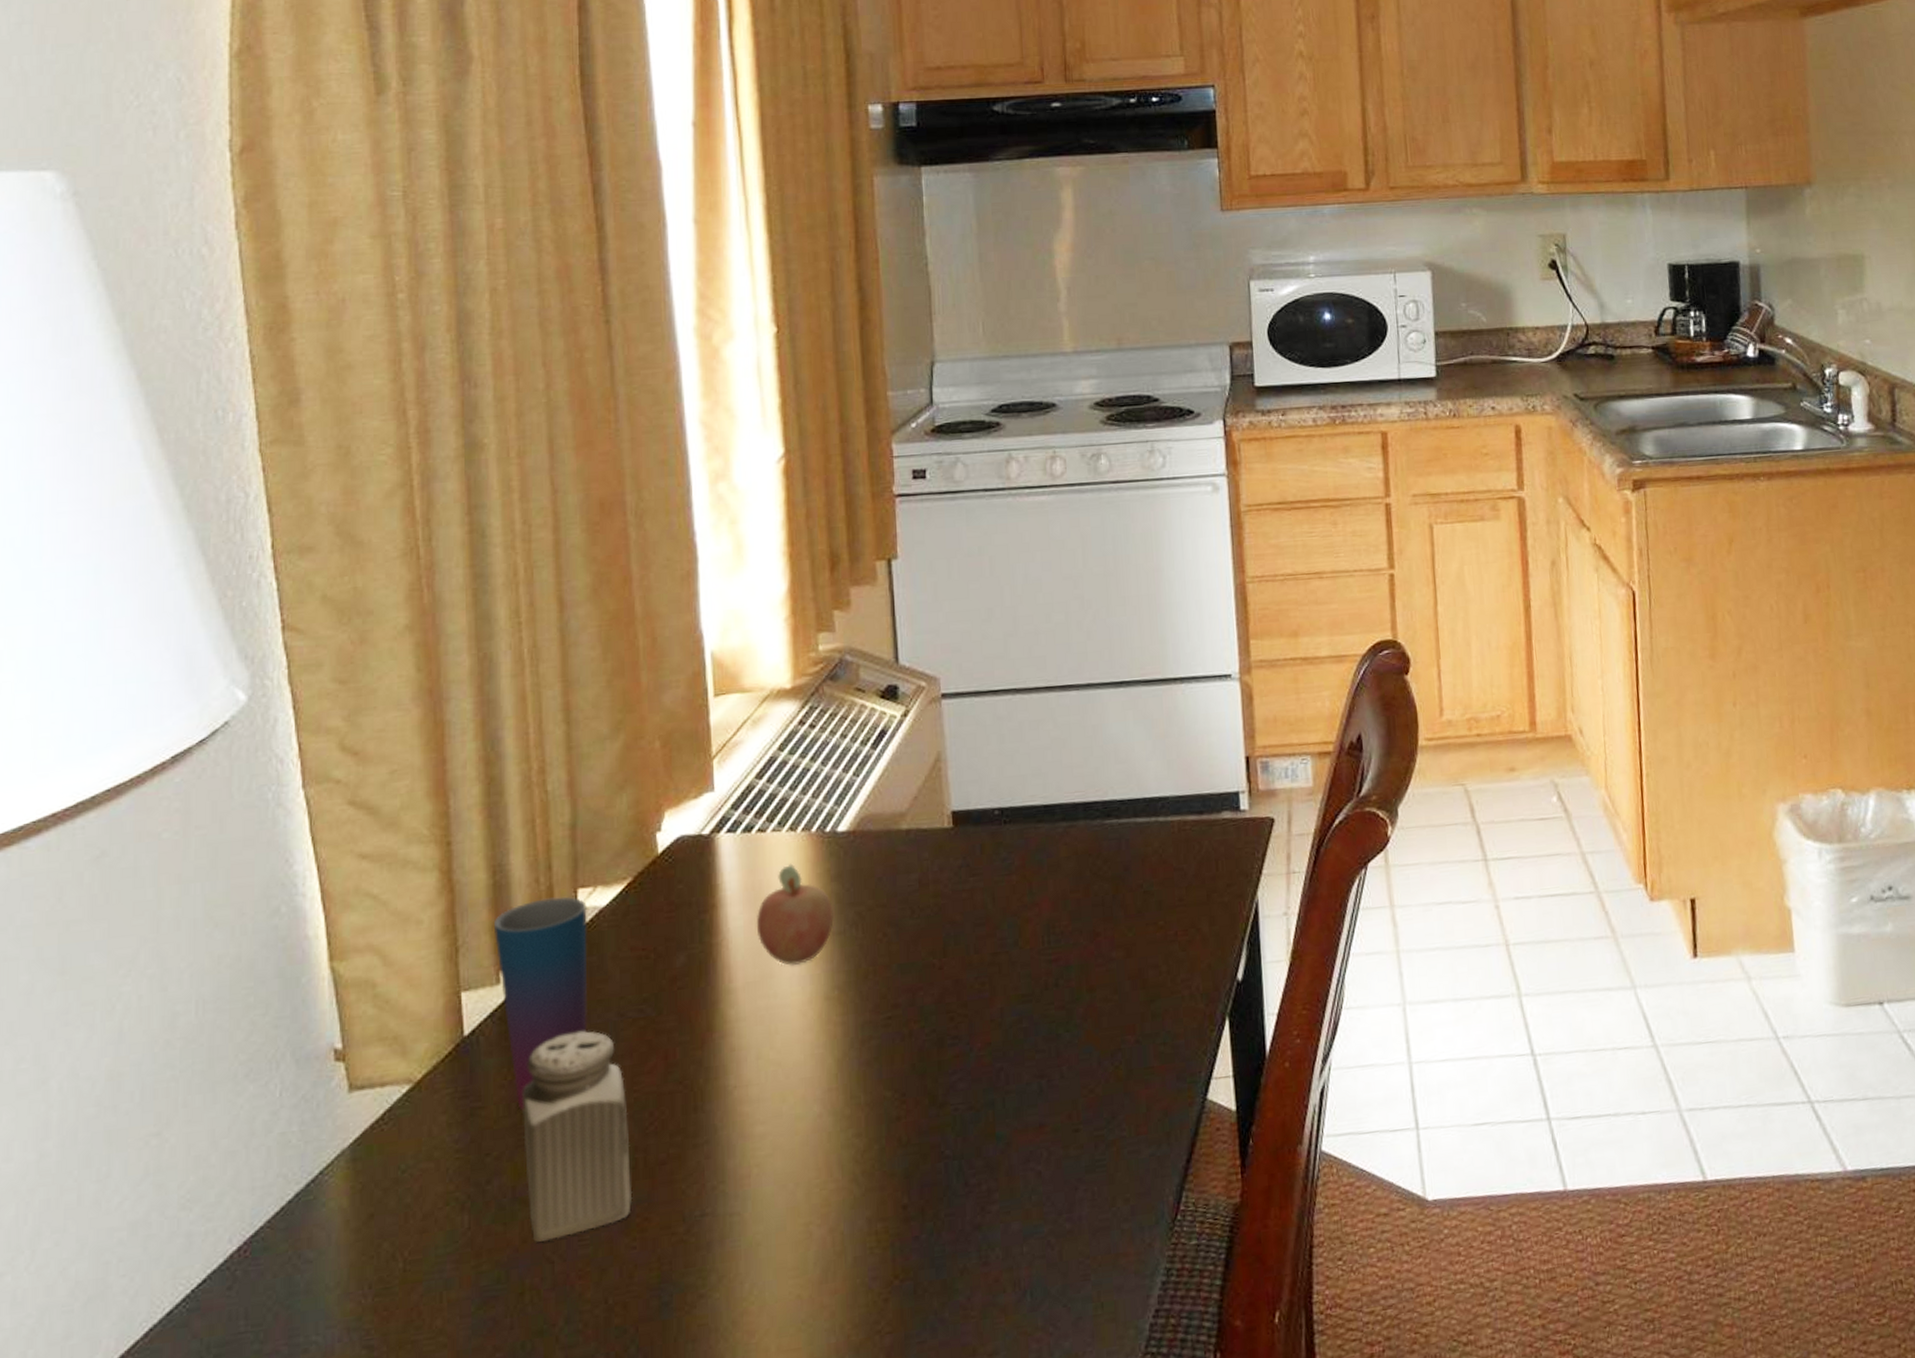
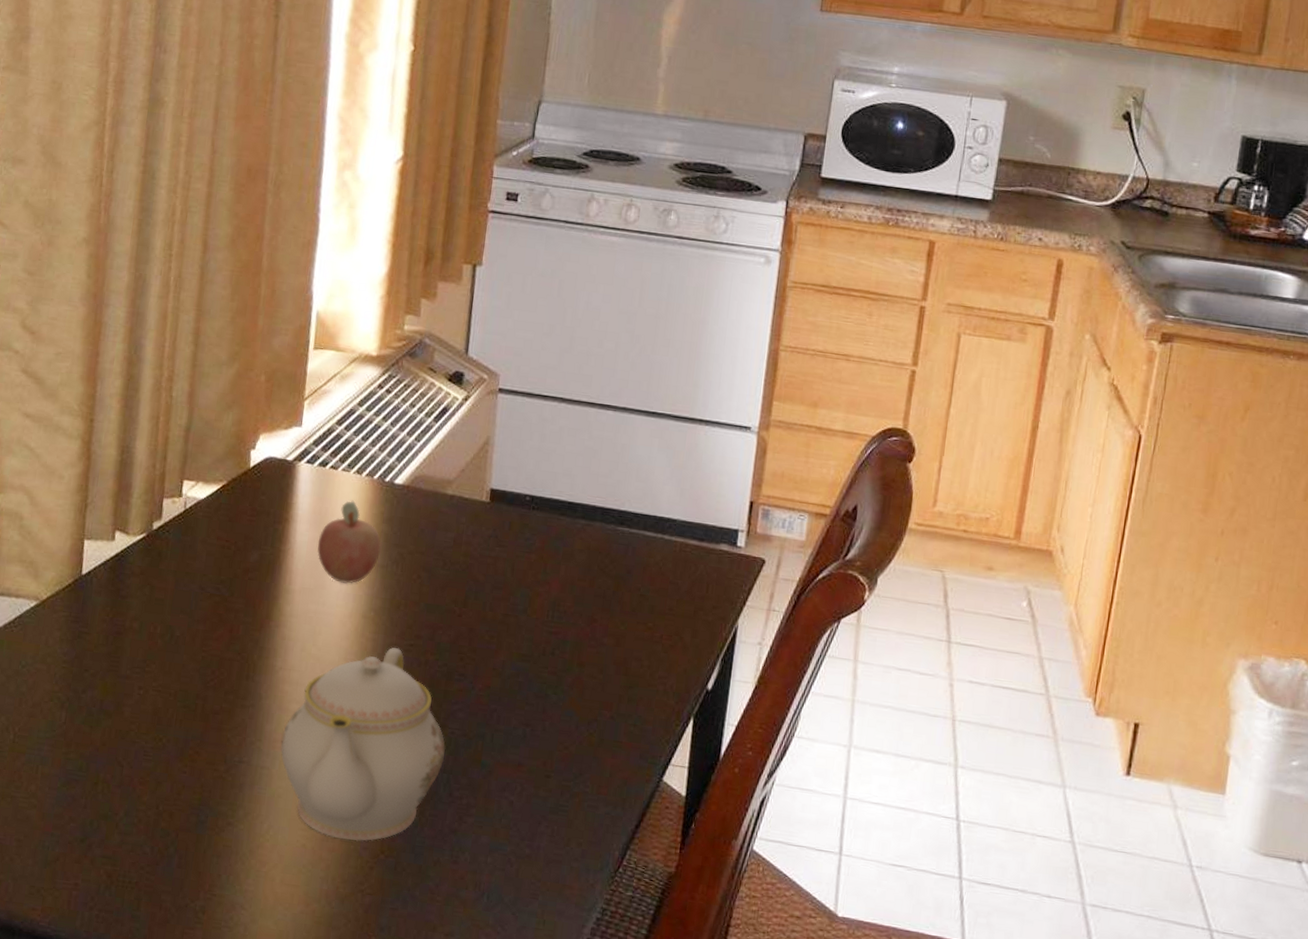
cup: present [493,896,588,1111] -> none [113,481,189,644]
salt shaker: present [523,1031,633,1242] -> none [110,592,197,750]
teapot: none [749,1024,952,1277] -> present [280,647,445,842]

